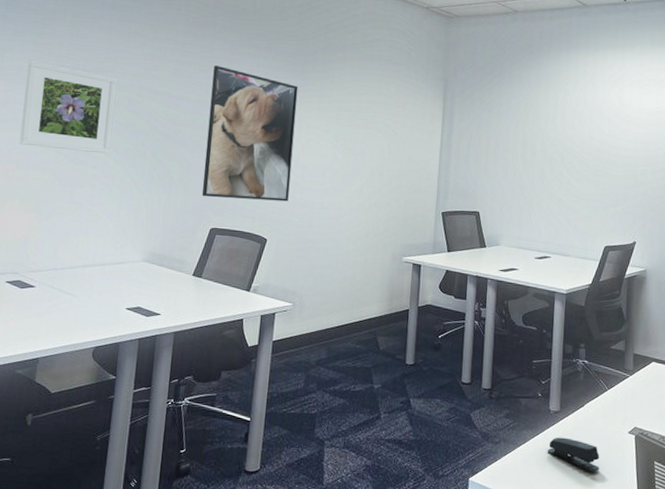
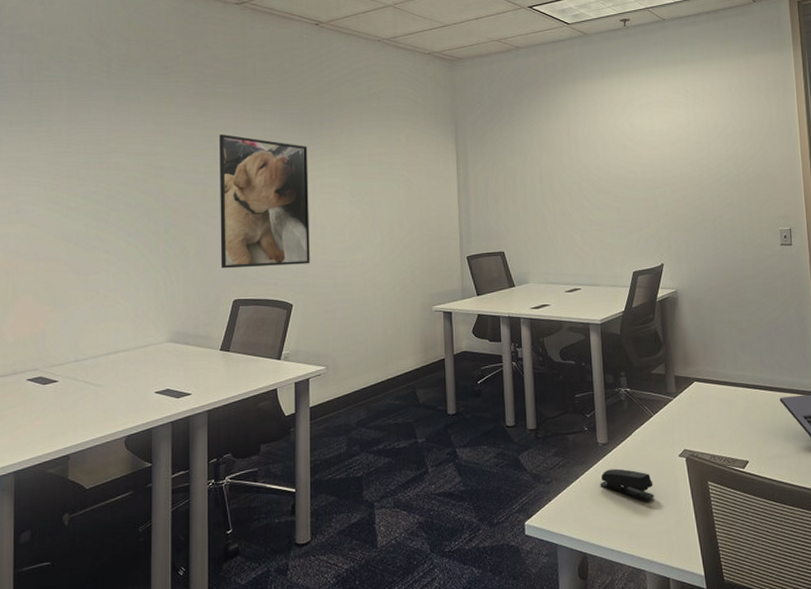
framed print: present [19,60,118,154] -> none [26,150,122,238]

